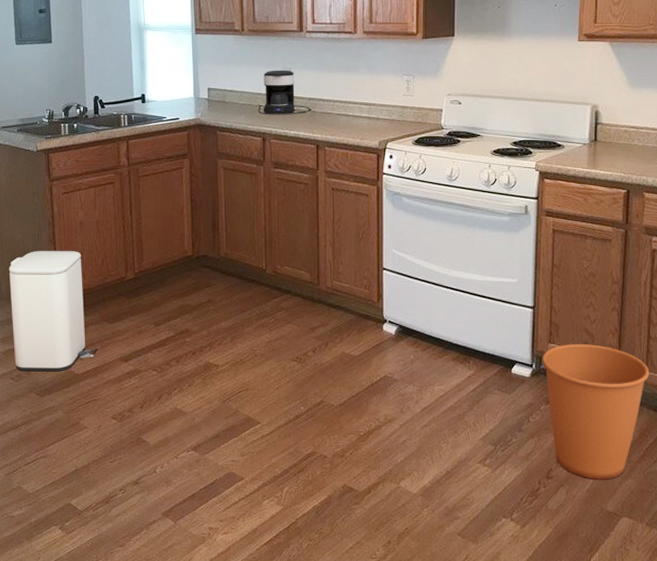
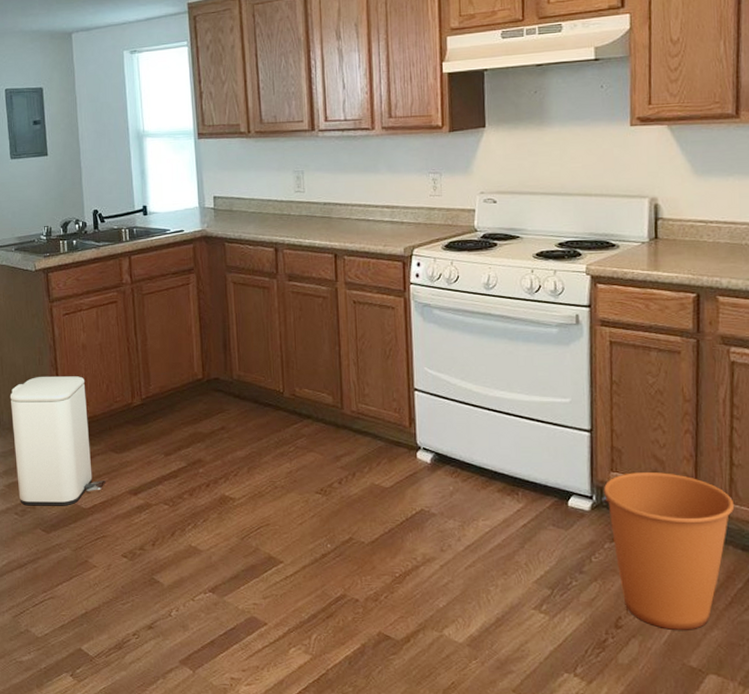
coffee maker: present [258,70,310,115] -> none [269,173,326,223]

